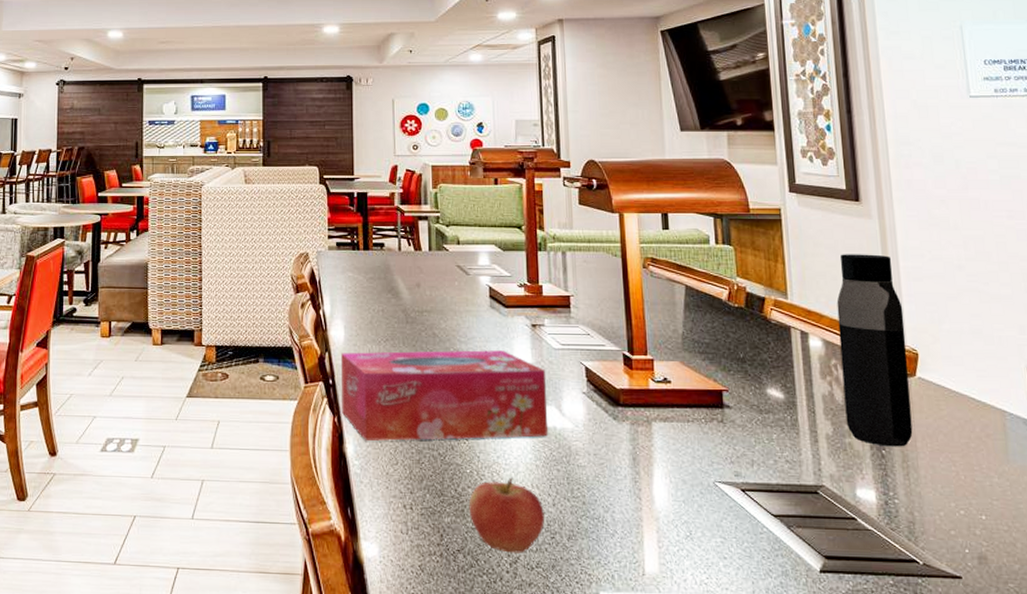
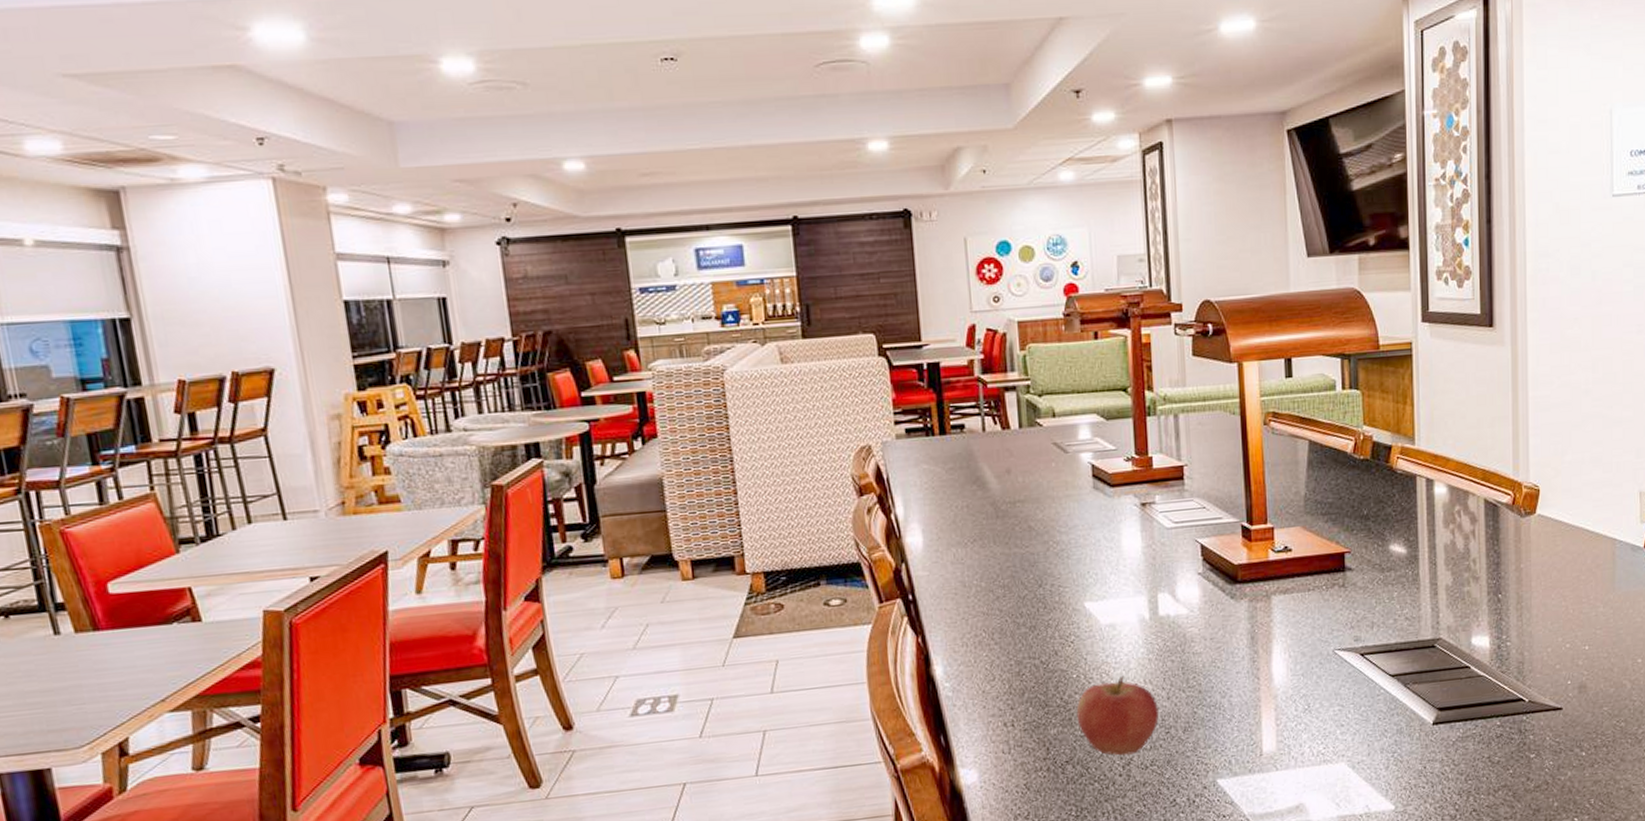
tissue box: present [341,350,549,442] -> none [921,537,1162,660]
water bottle: present [836,254,913,447] -> none [1464,385,1529,590]

